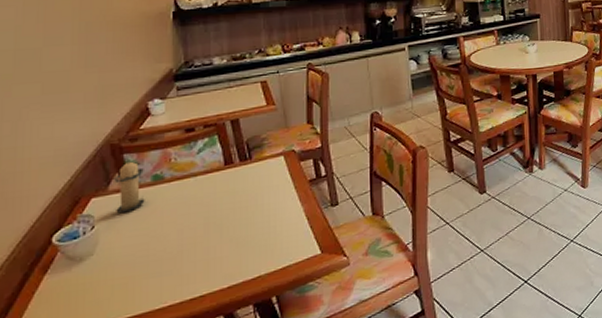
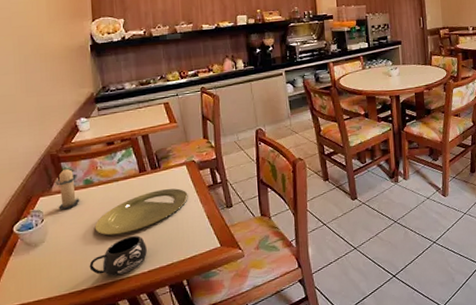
mug: none [151,242,228,296] -> present [89,235,147,277]
plate: none [162,184,284,244] -> present [94,188,188,236]

